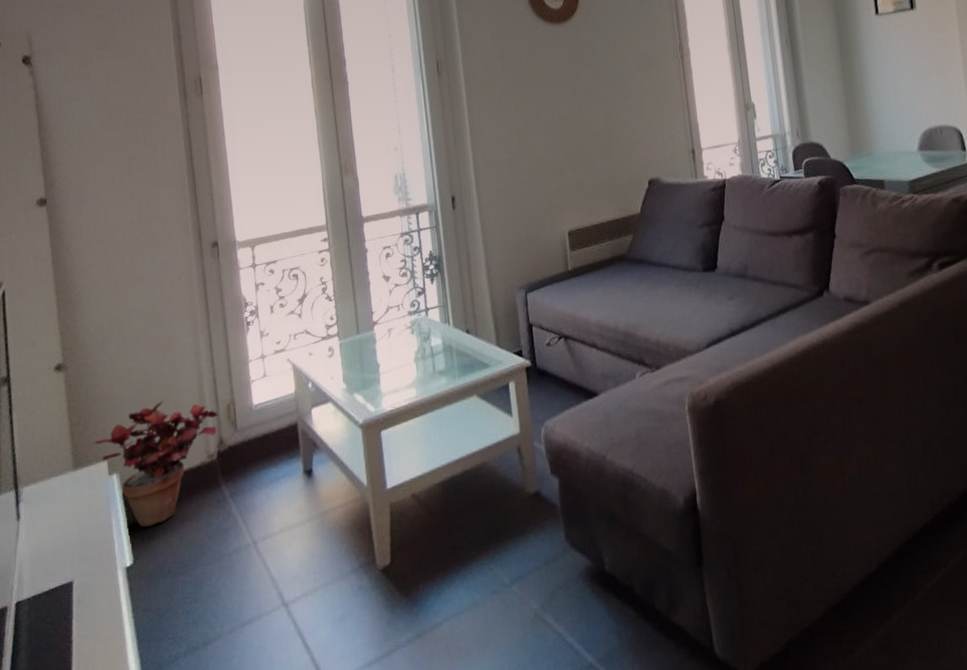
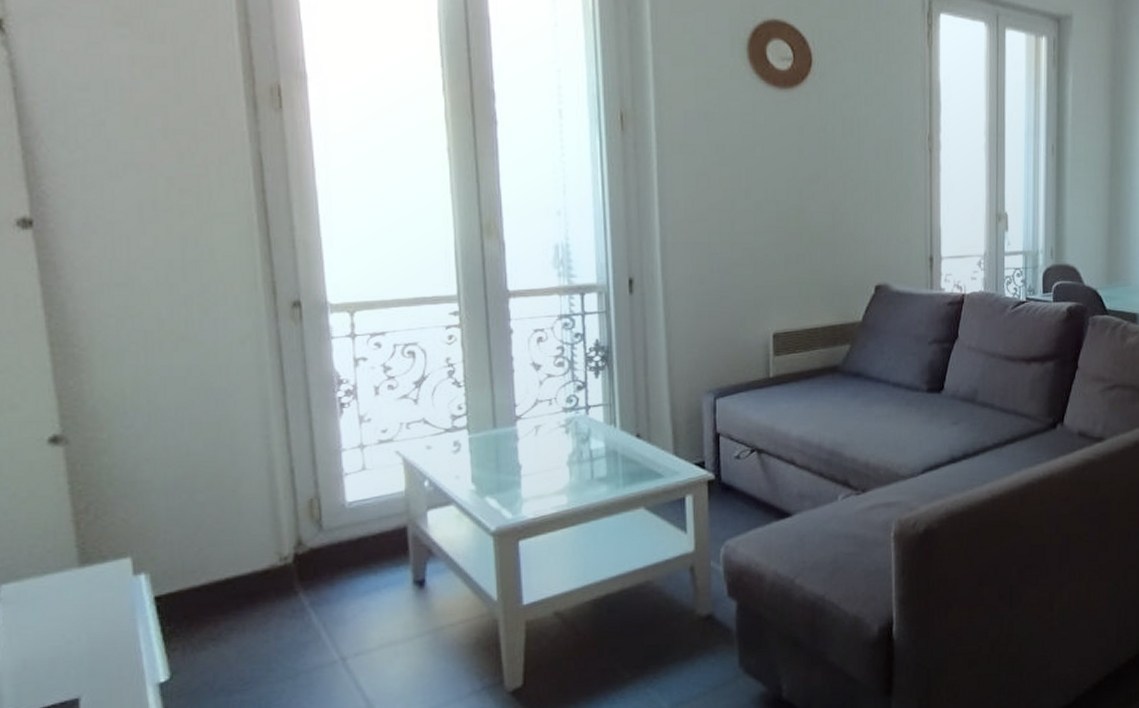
potted plant: present [93,401,219,527] -> none [110,490,297,637]

